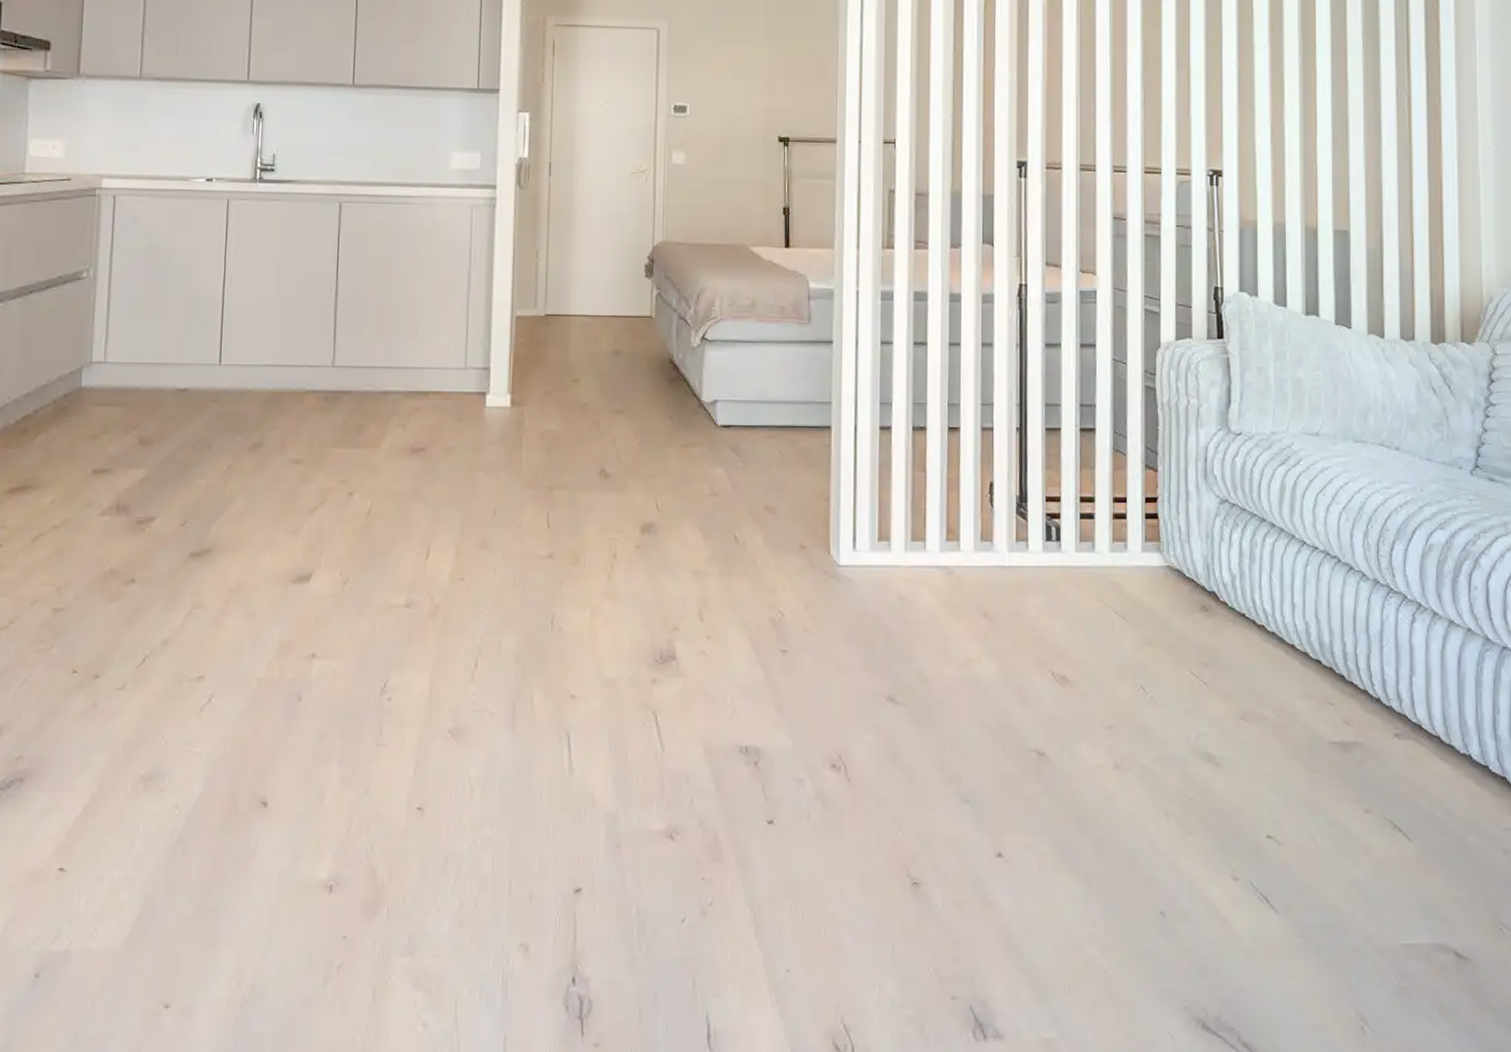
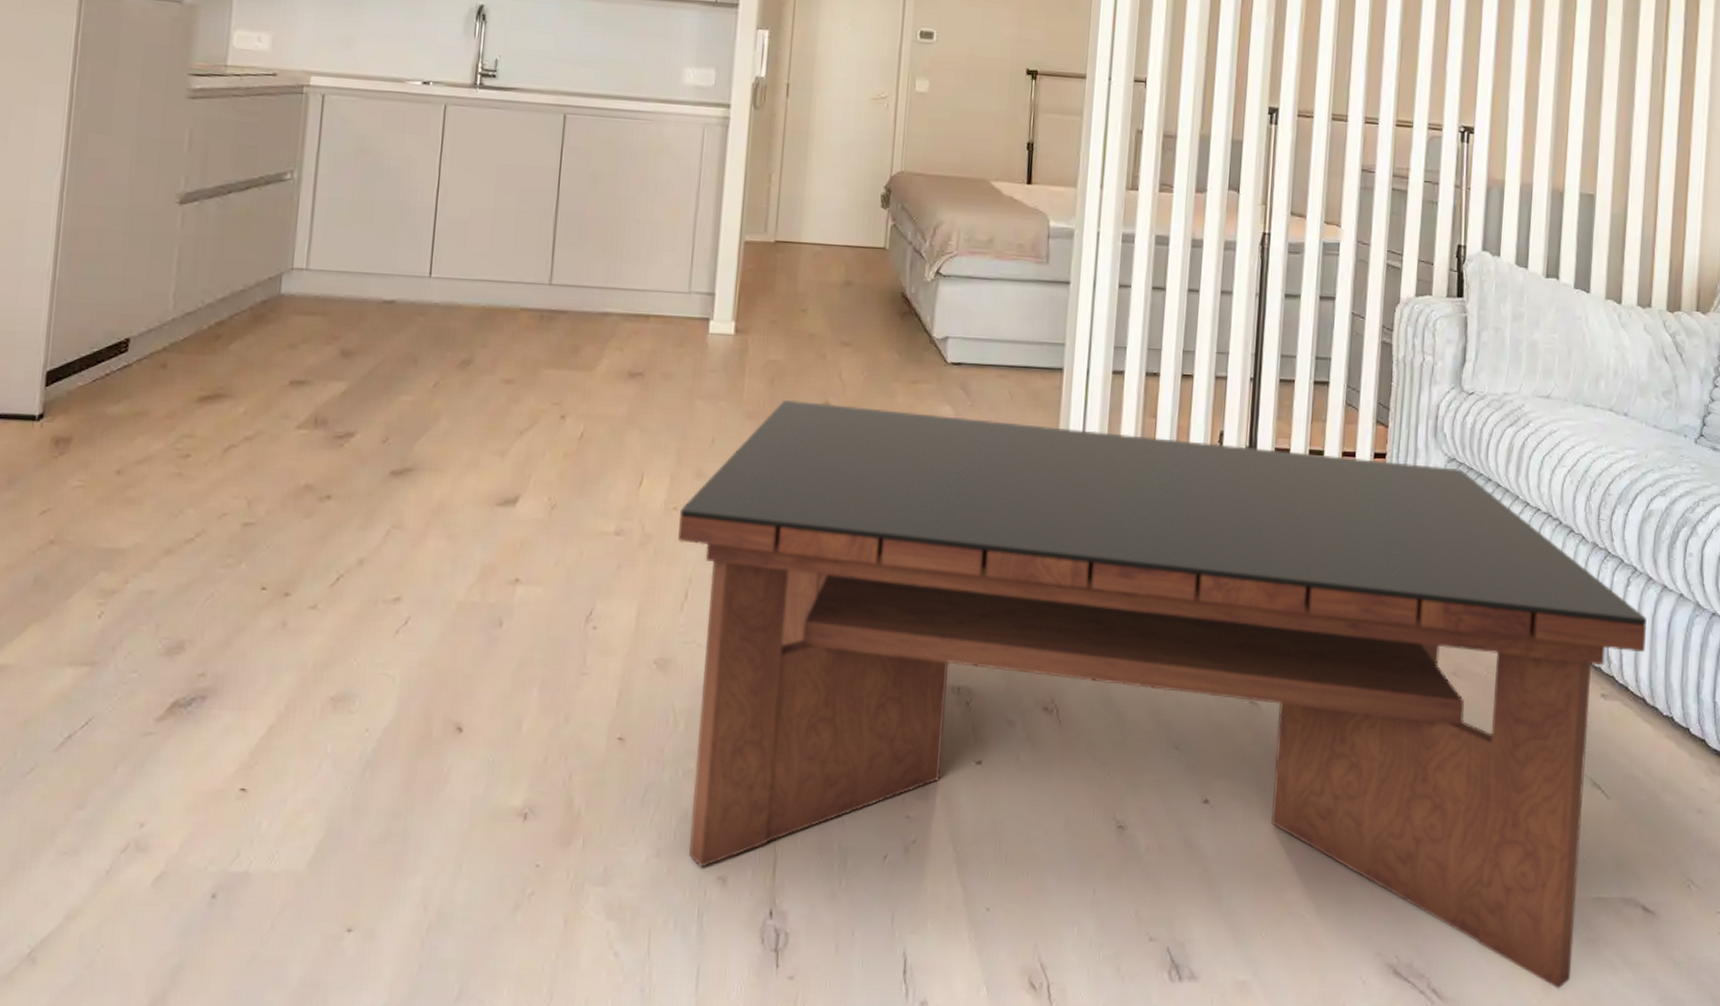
coffee table: none [466,468,1436,1041] -> present [678,399,1647,989]

